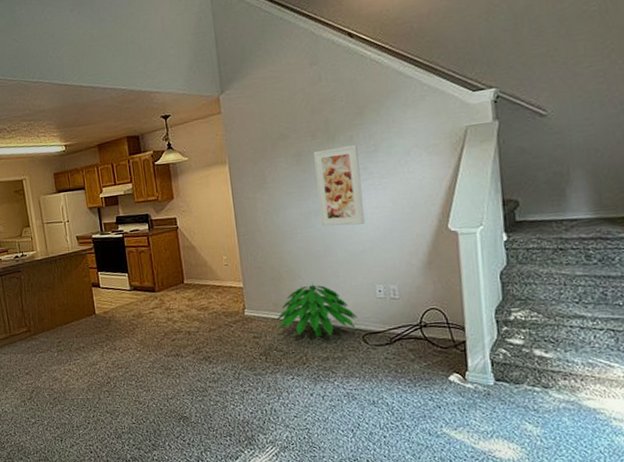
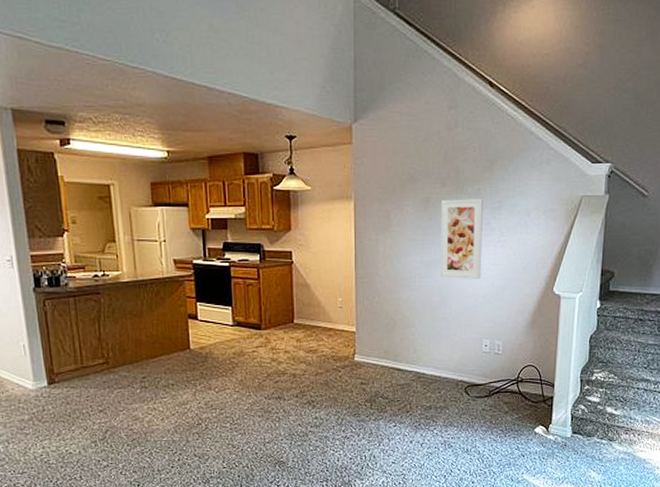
indoor plant: present [277,282,357,337] -> none [386,332,463,386]

